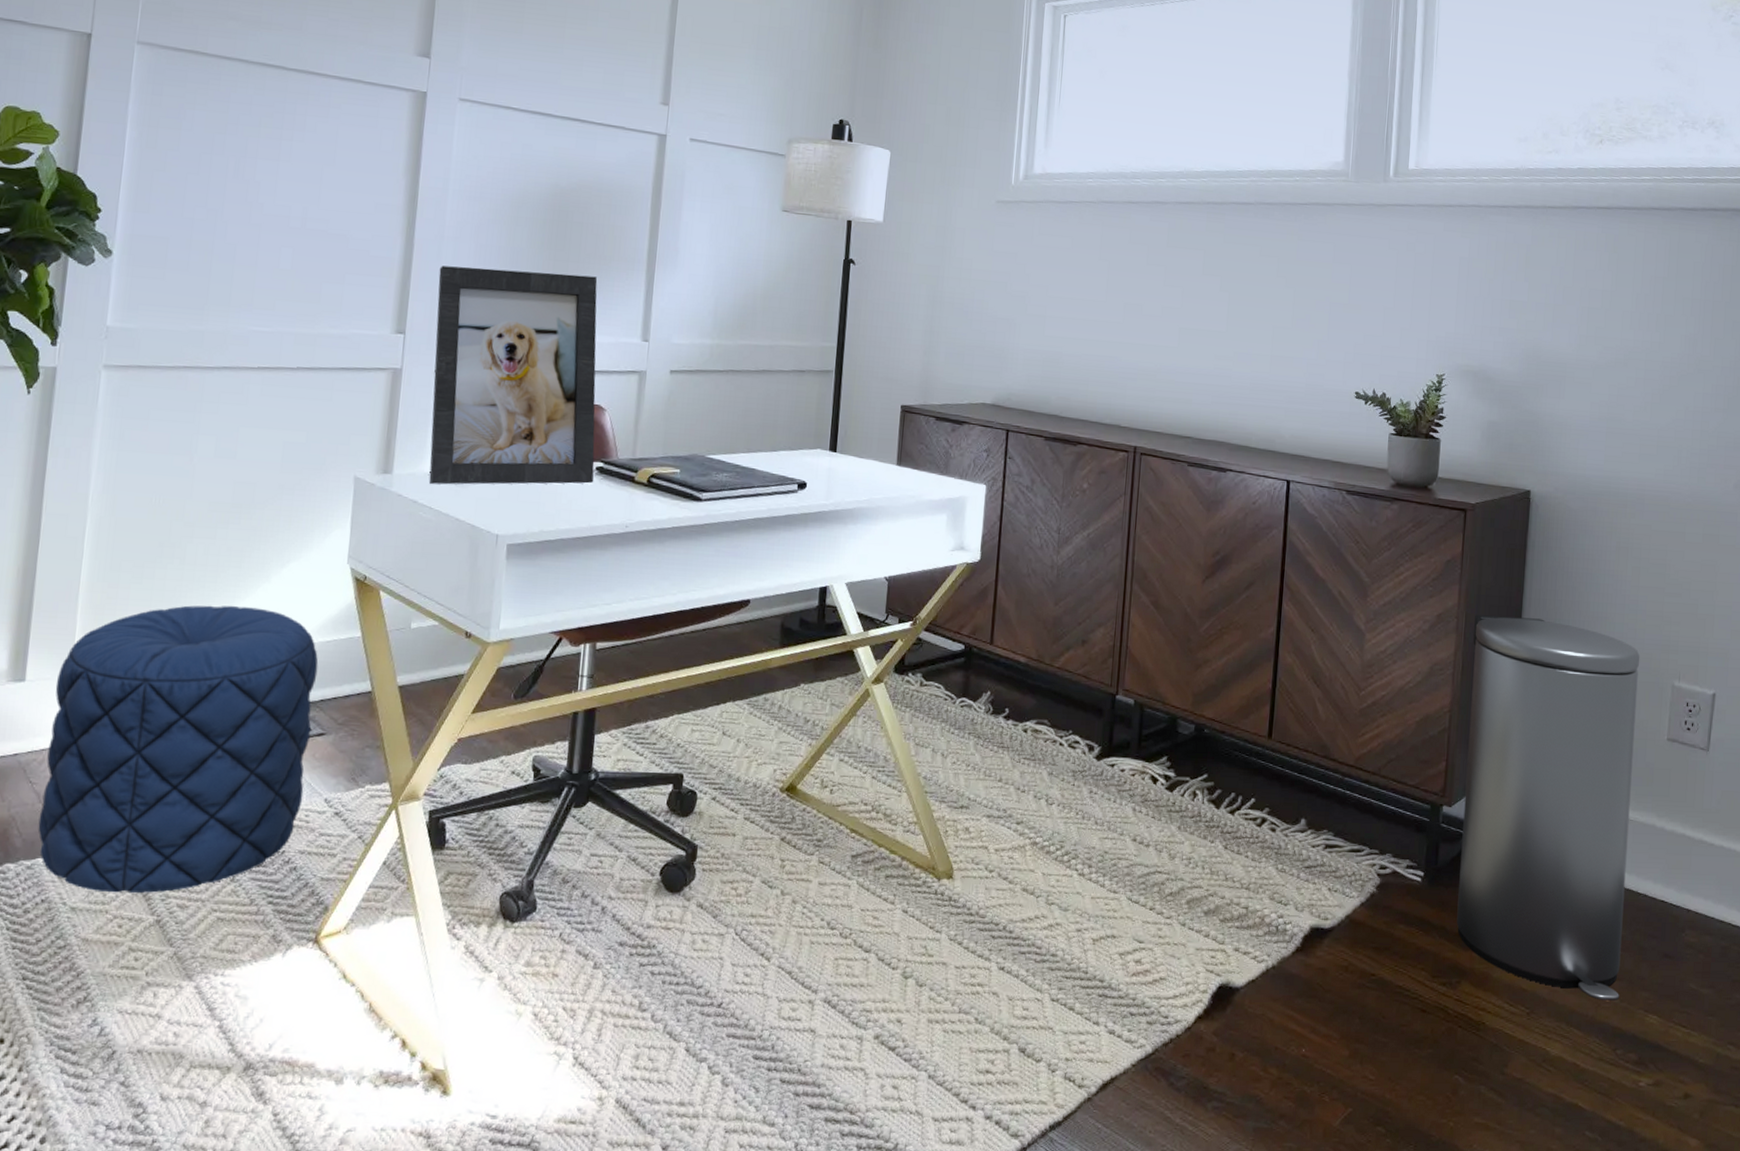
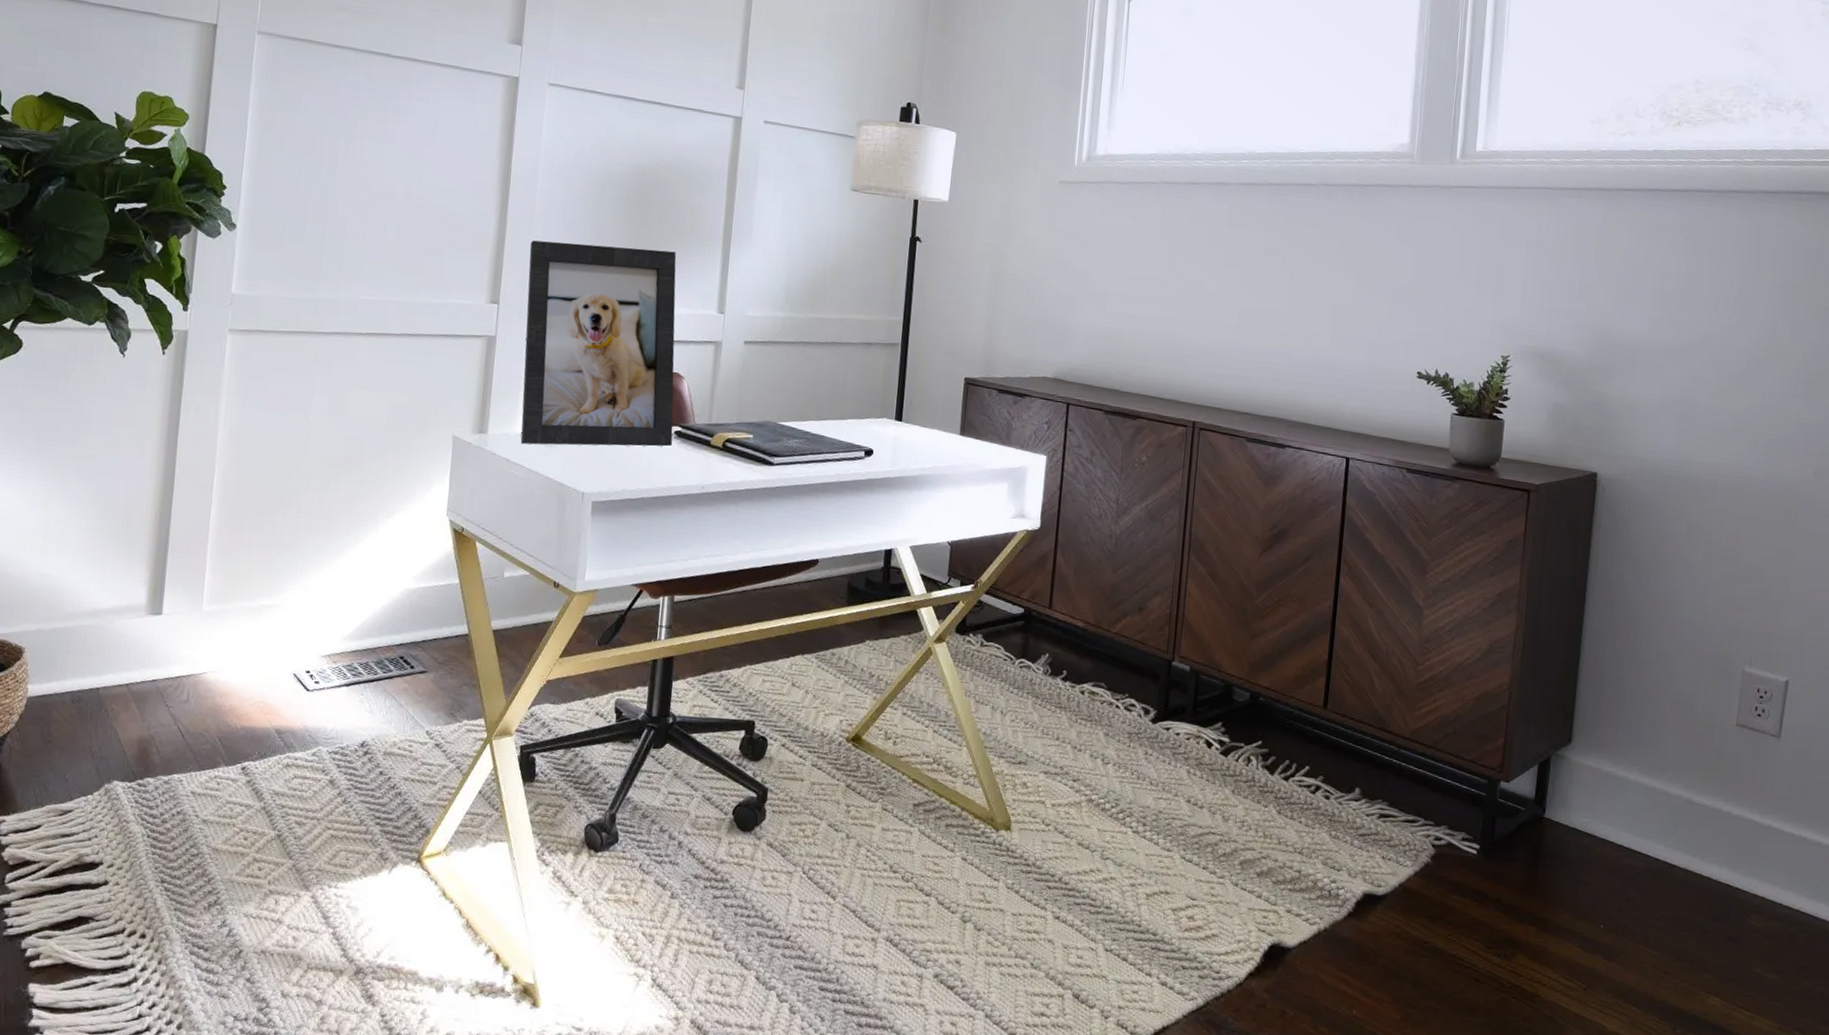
pouf: present [38,605,319,894] -> none [174,550,421,810]
pedal bin: present [1456,615,1640,1001] -> none [1512,594,1710,981]

